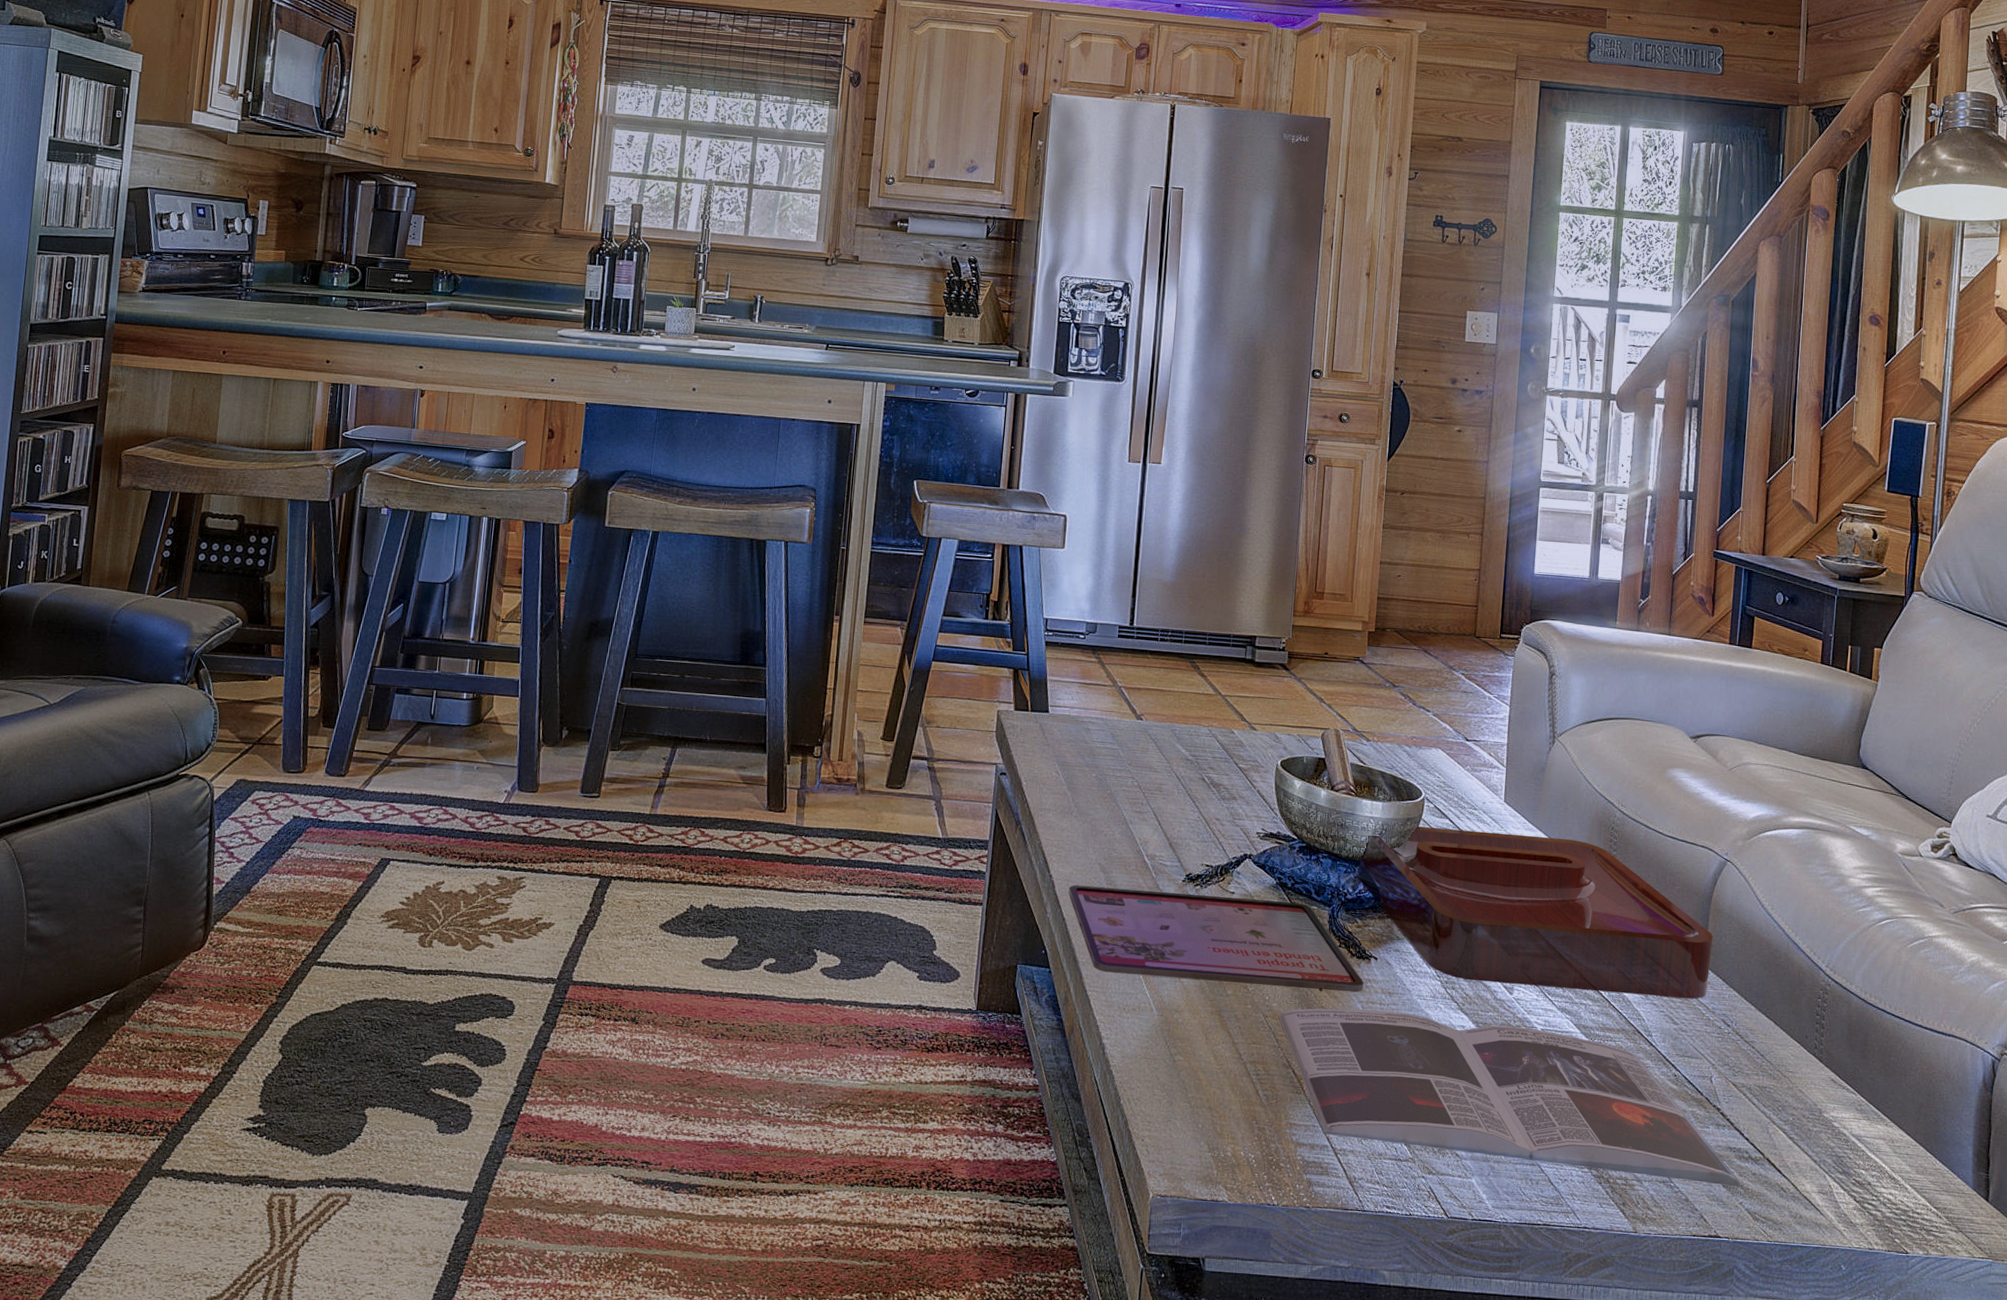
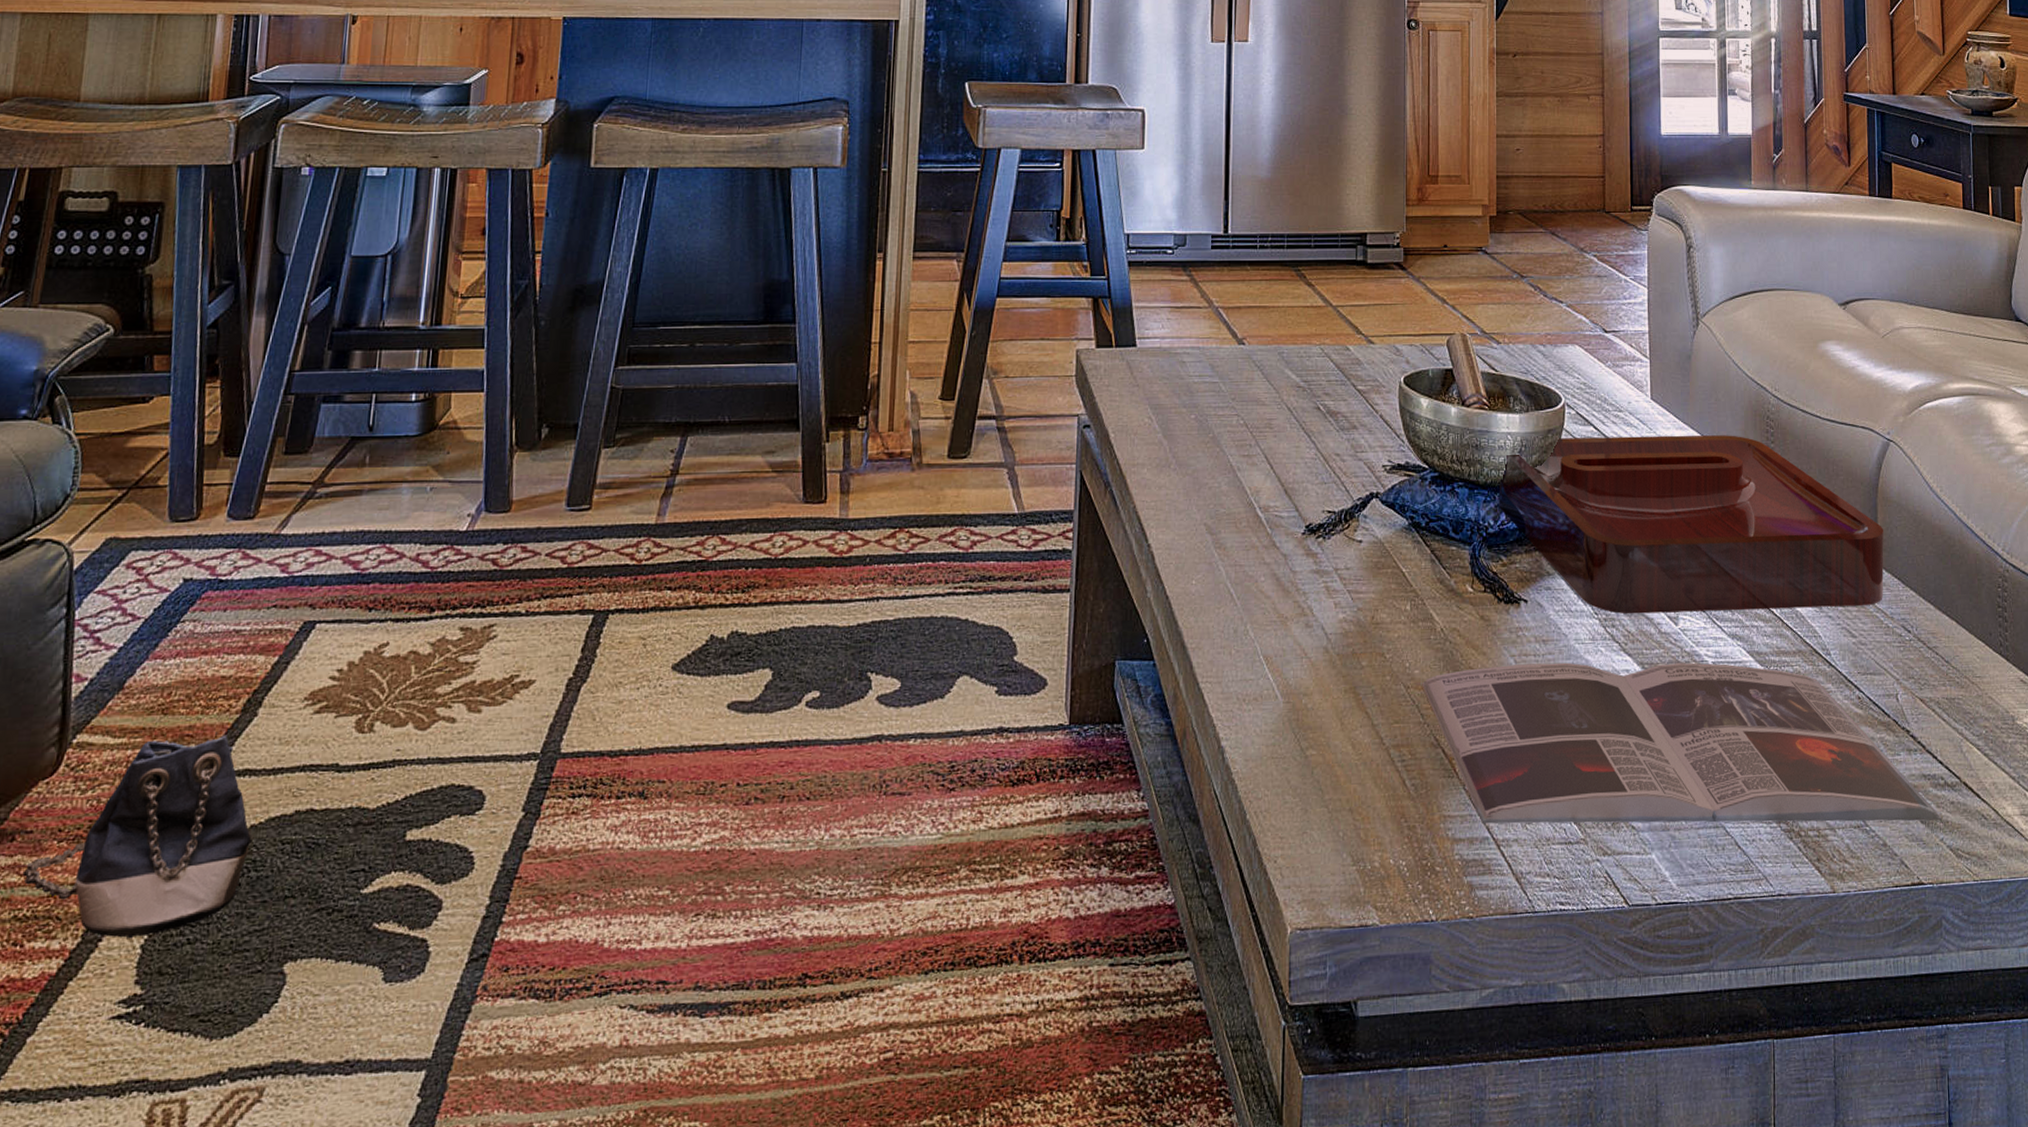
handbag: none [179,932,343,1075] -> present [22,735,253,939]
tablet: present [1068,885,1364,993] -> none [1171,545,1515,658]

